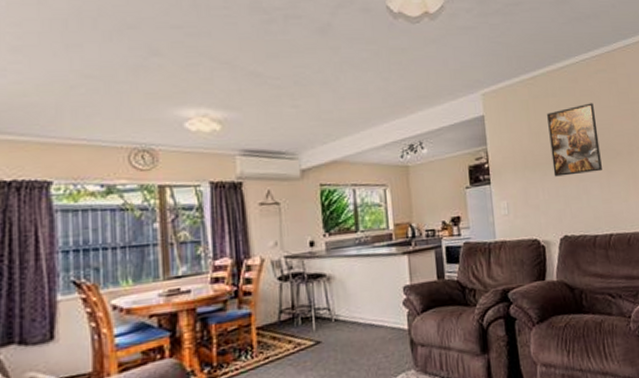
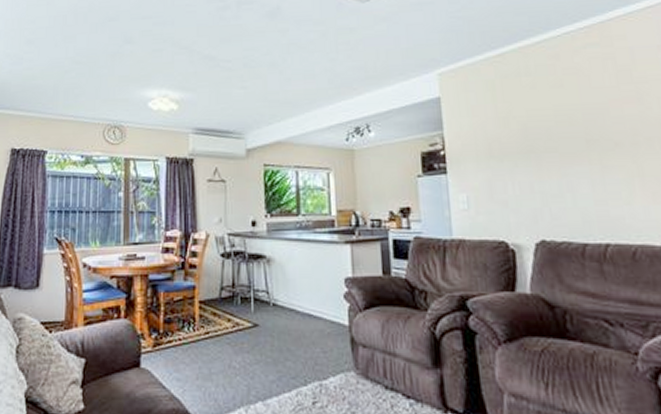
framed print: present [547,103,602,177] -> none [518,82,594,169]

